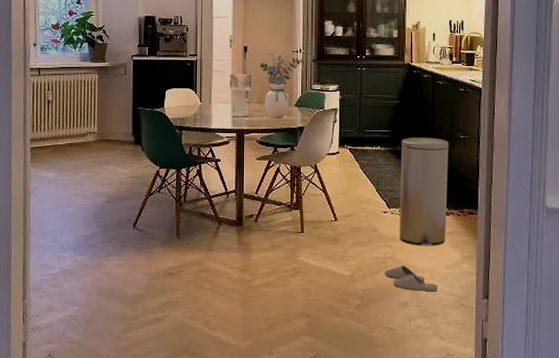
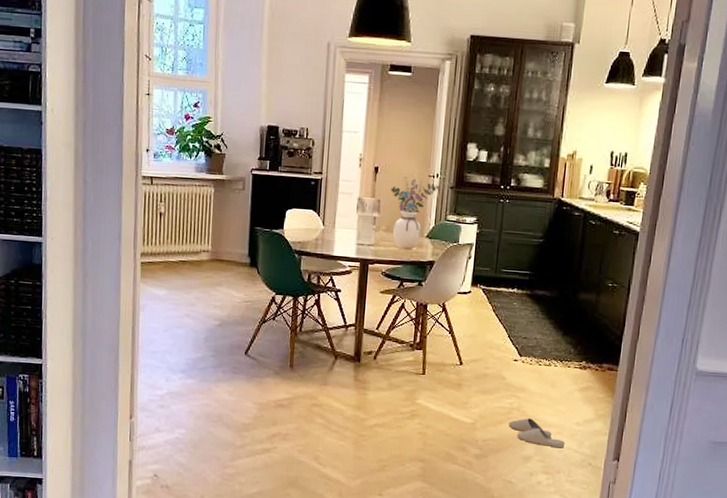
pedal bin: present [399,137,449,246] -> none [528,281,595,401]

